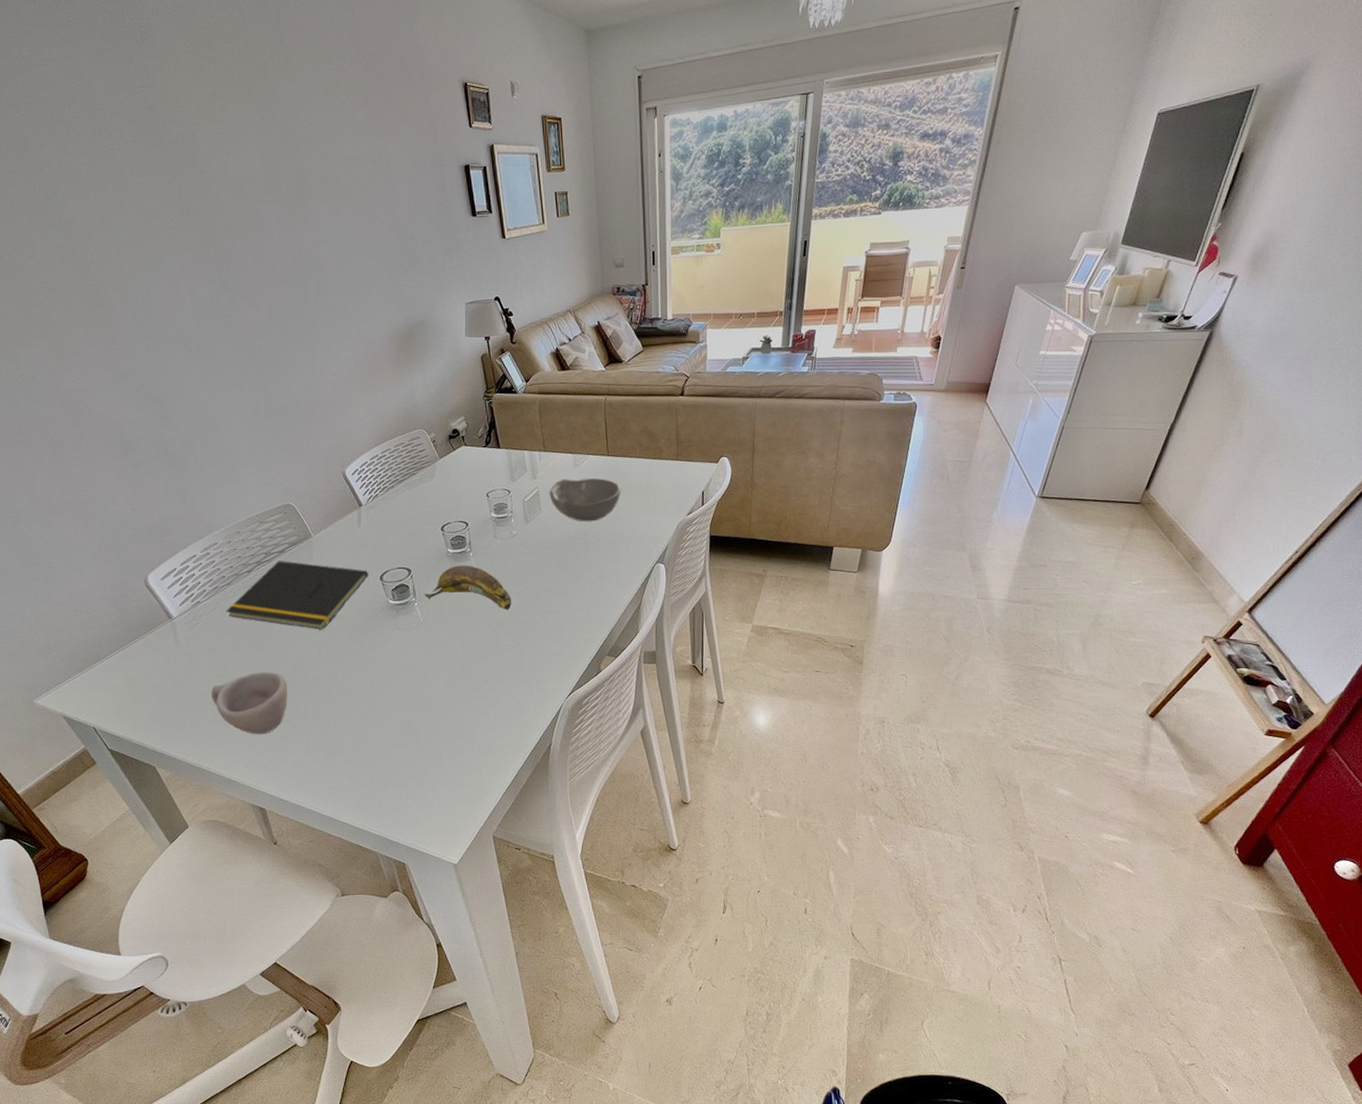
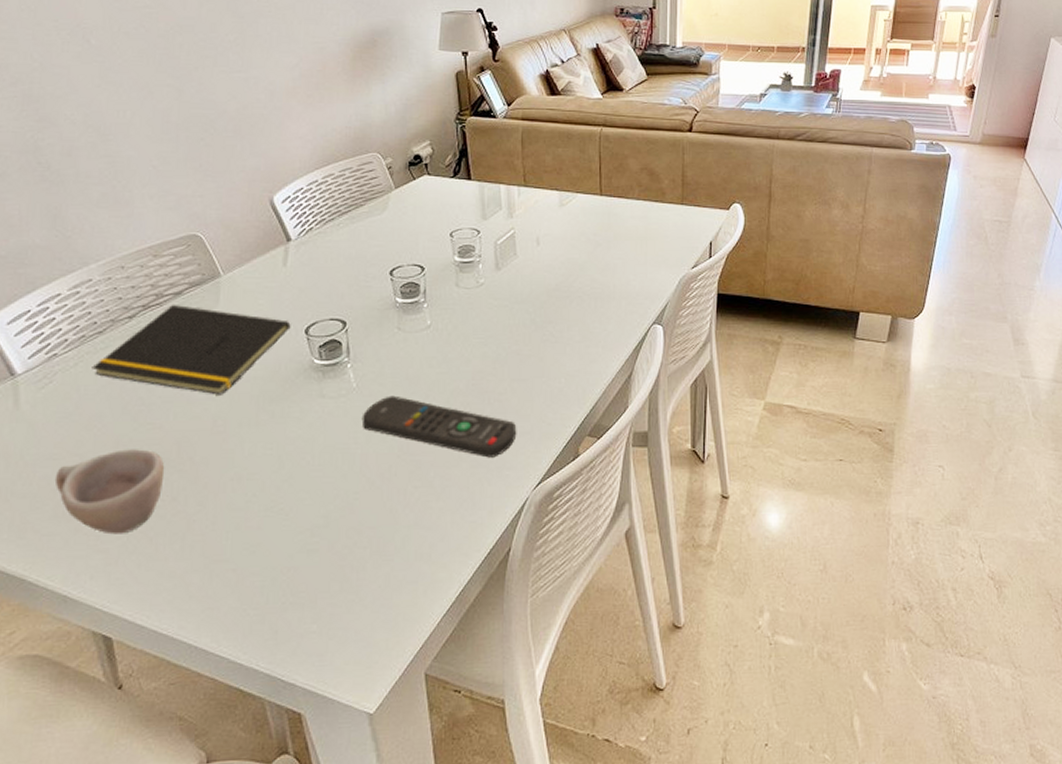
banana: present [424,565,512,609] -> none [360,318,472,375]
remote control: none [429,627,551,674] -> present [361,395,517,458]
bowl: present [549,478,621,522] -> none [527,219,615,272]

